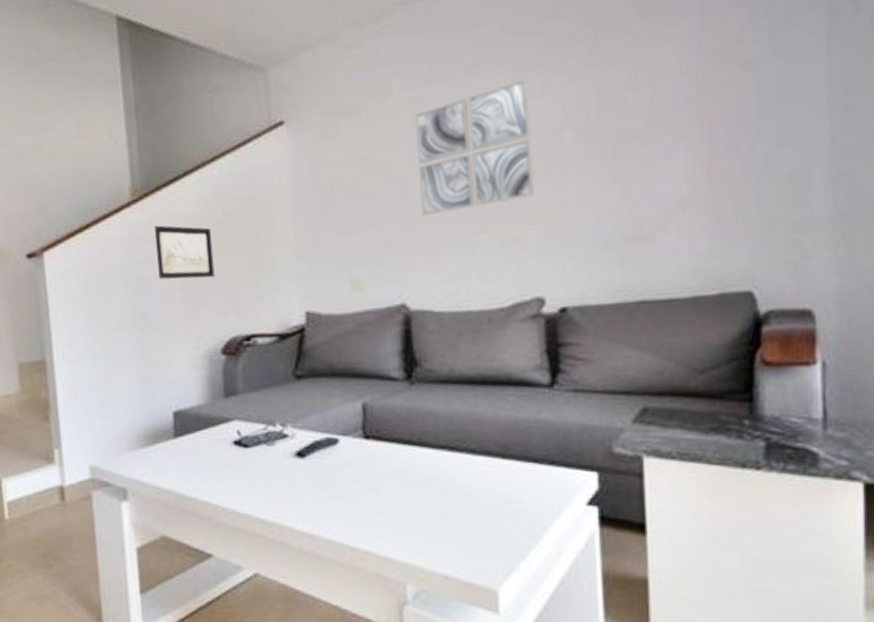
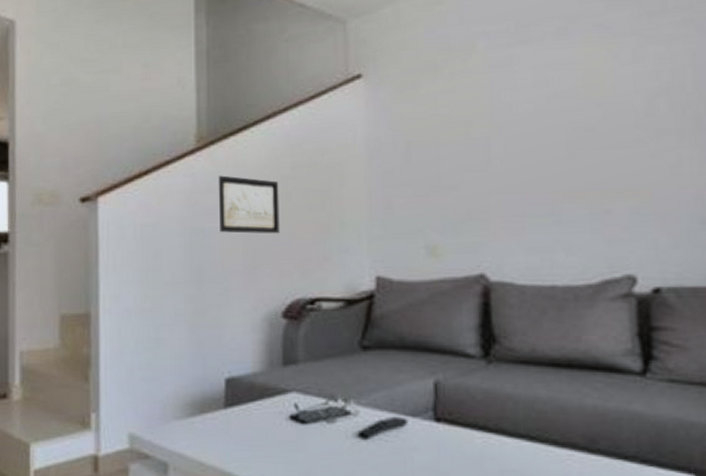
wall art: present [414,78,536,216] -> none [499,44,627,181]

